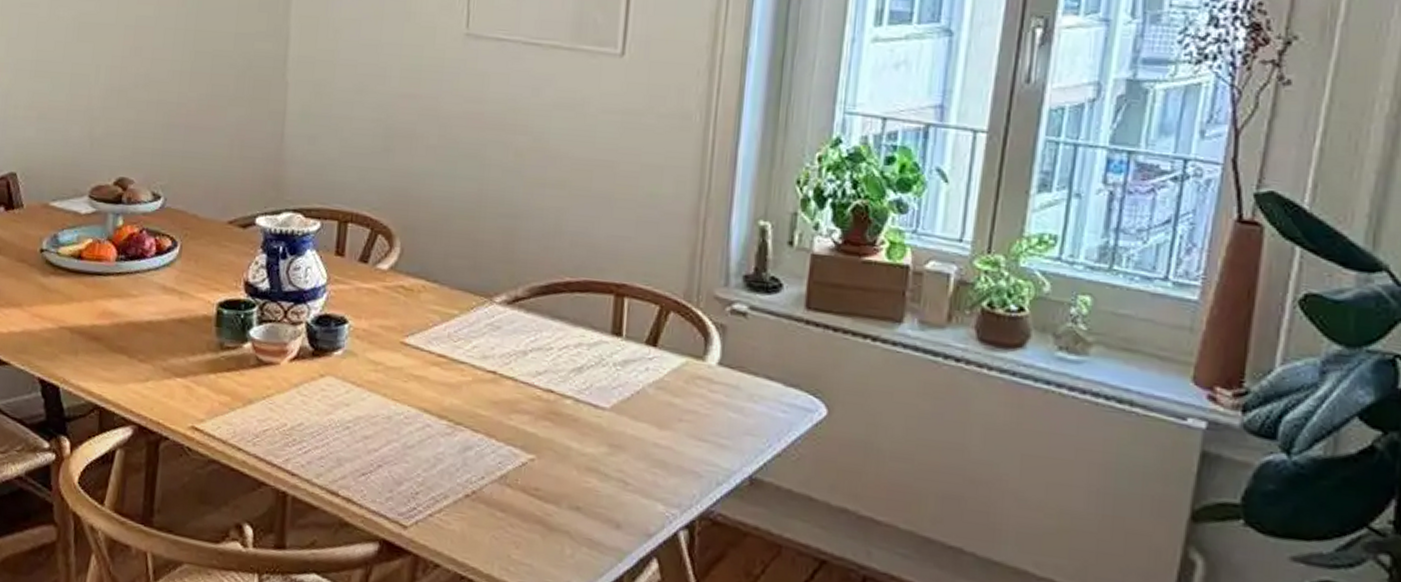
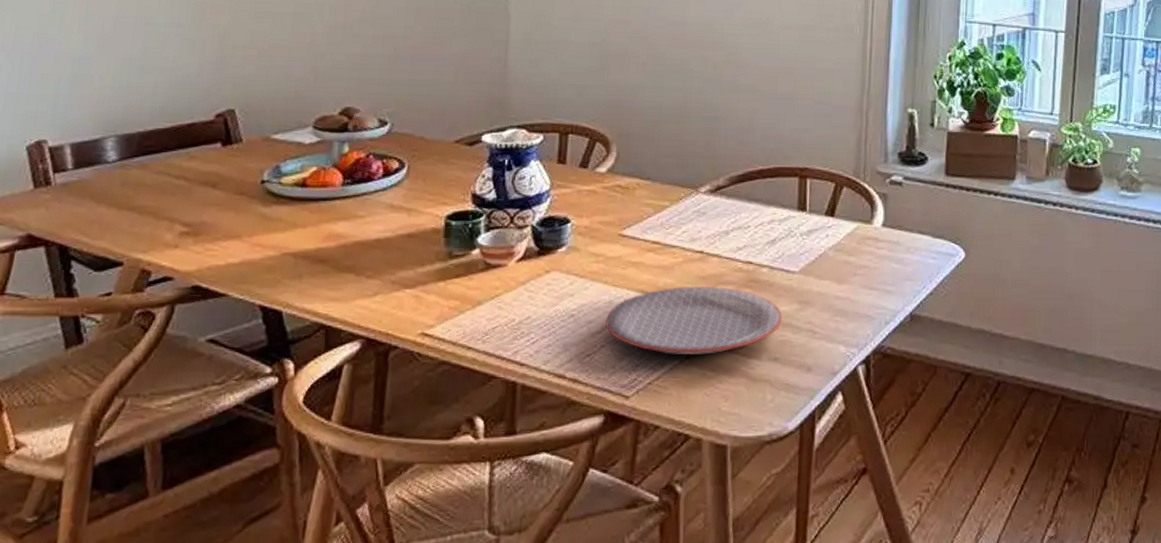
plate: none [382,410,588,492] -> present [605,286,783,354]

